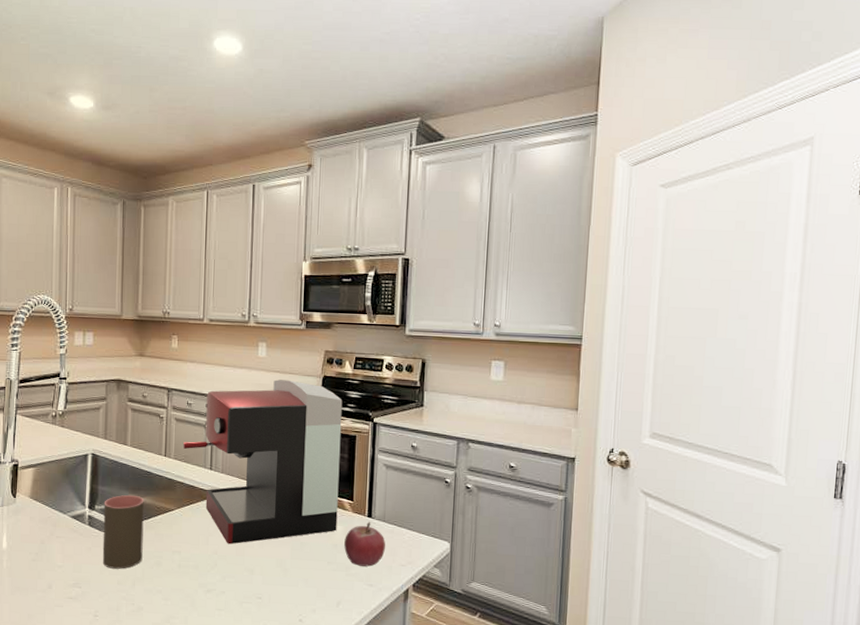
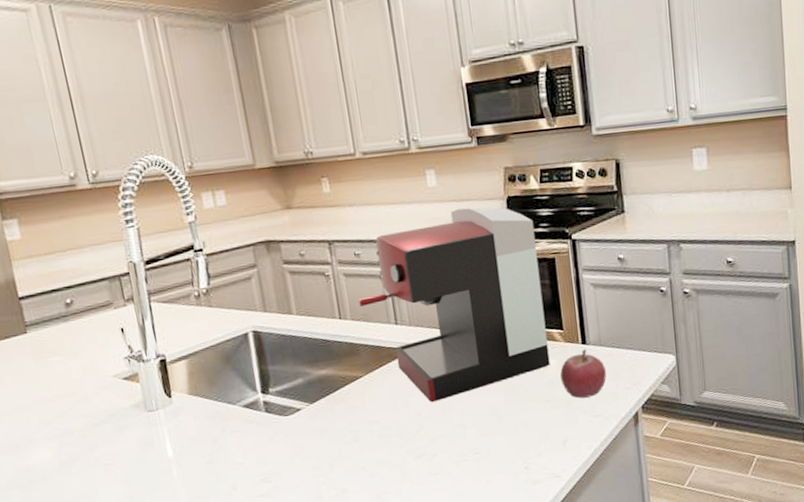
cup: present [102,494,144,569] -> none [278,368,337,455]

